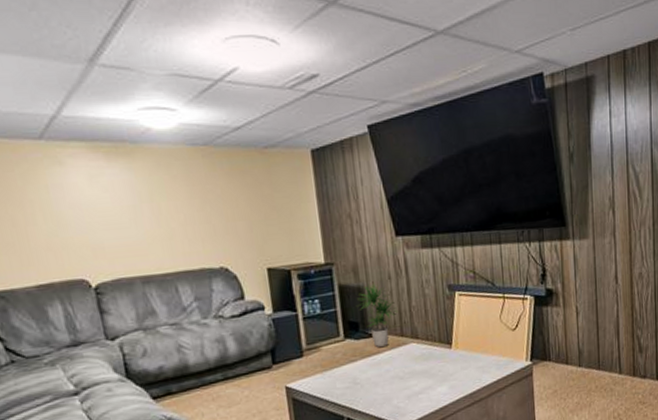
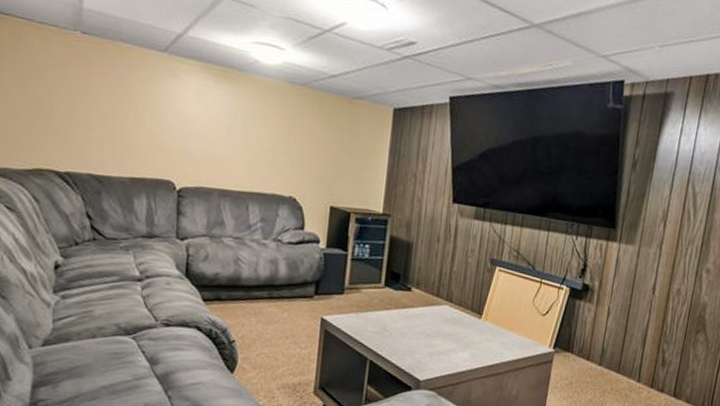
potted plant: present [357,283,397,348] -> none [402,240,439,303]

